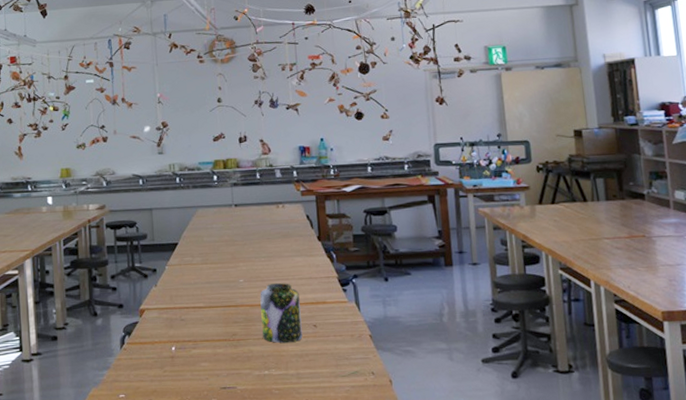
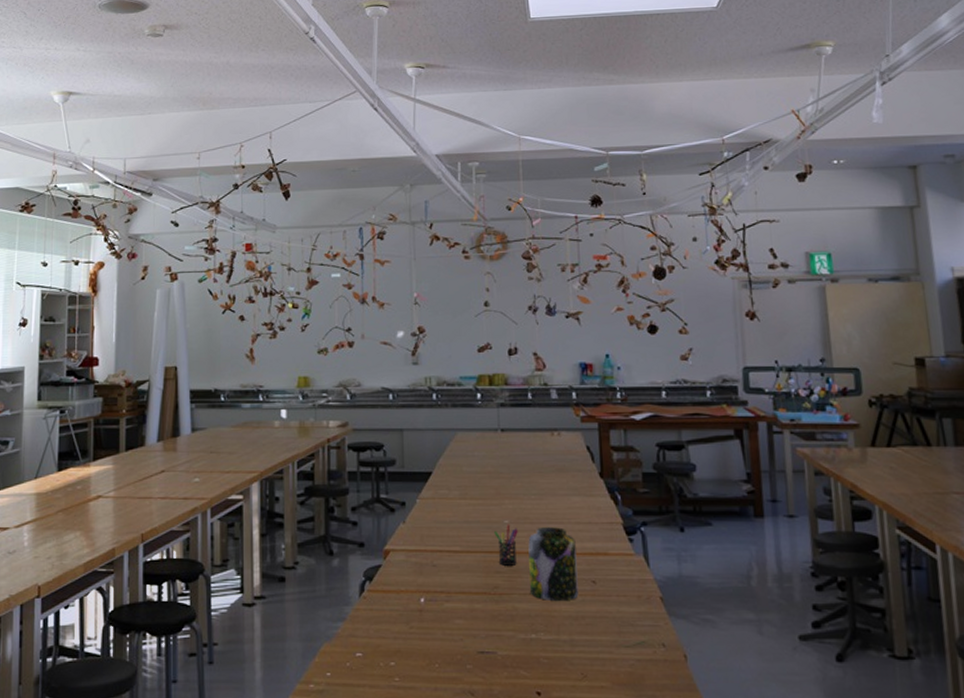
pen holder: none [232,282,251,317] -> present [494,524,518,566]

